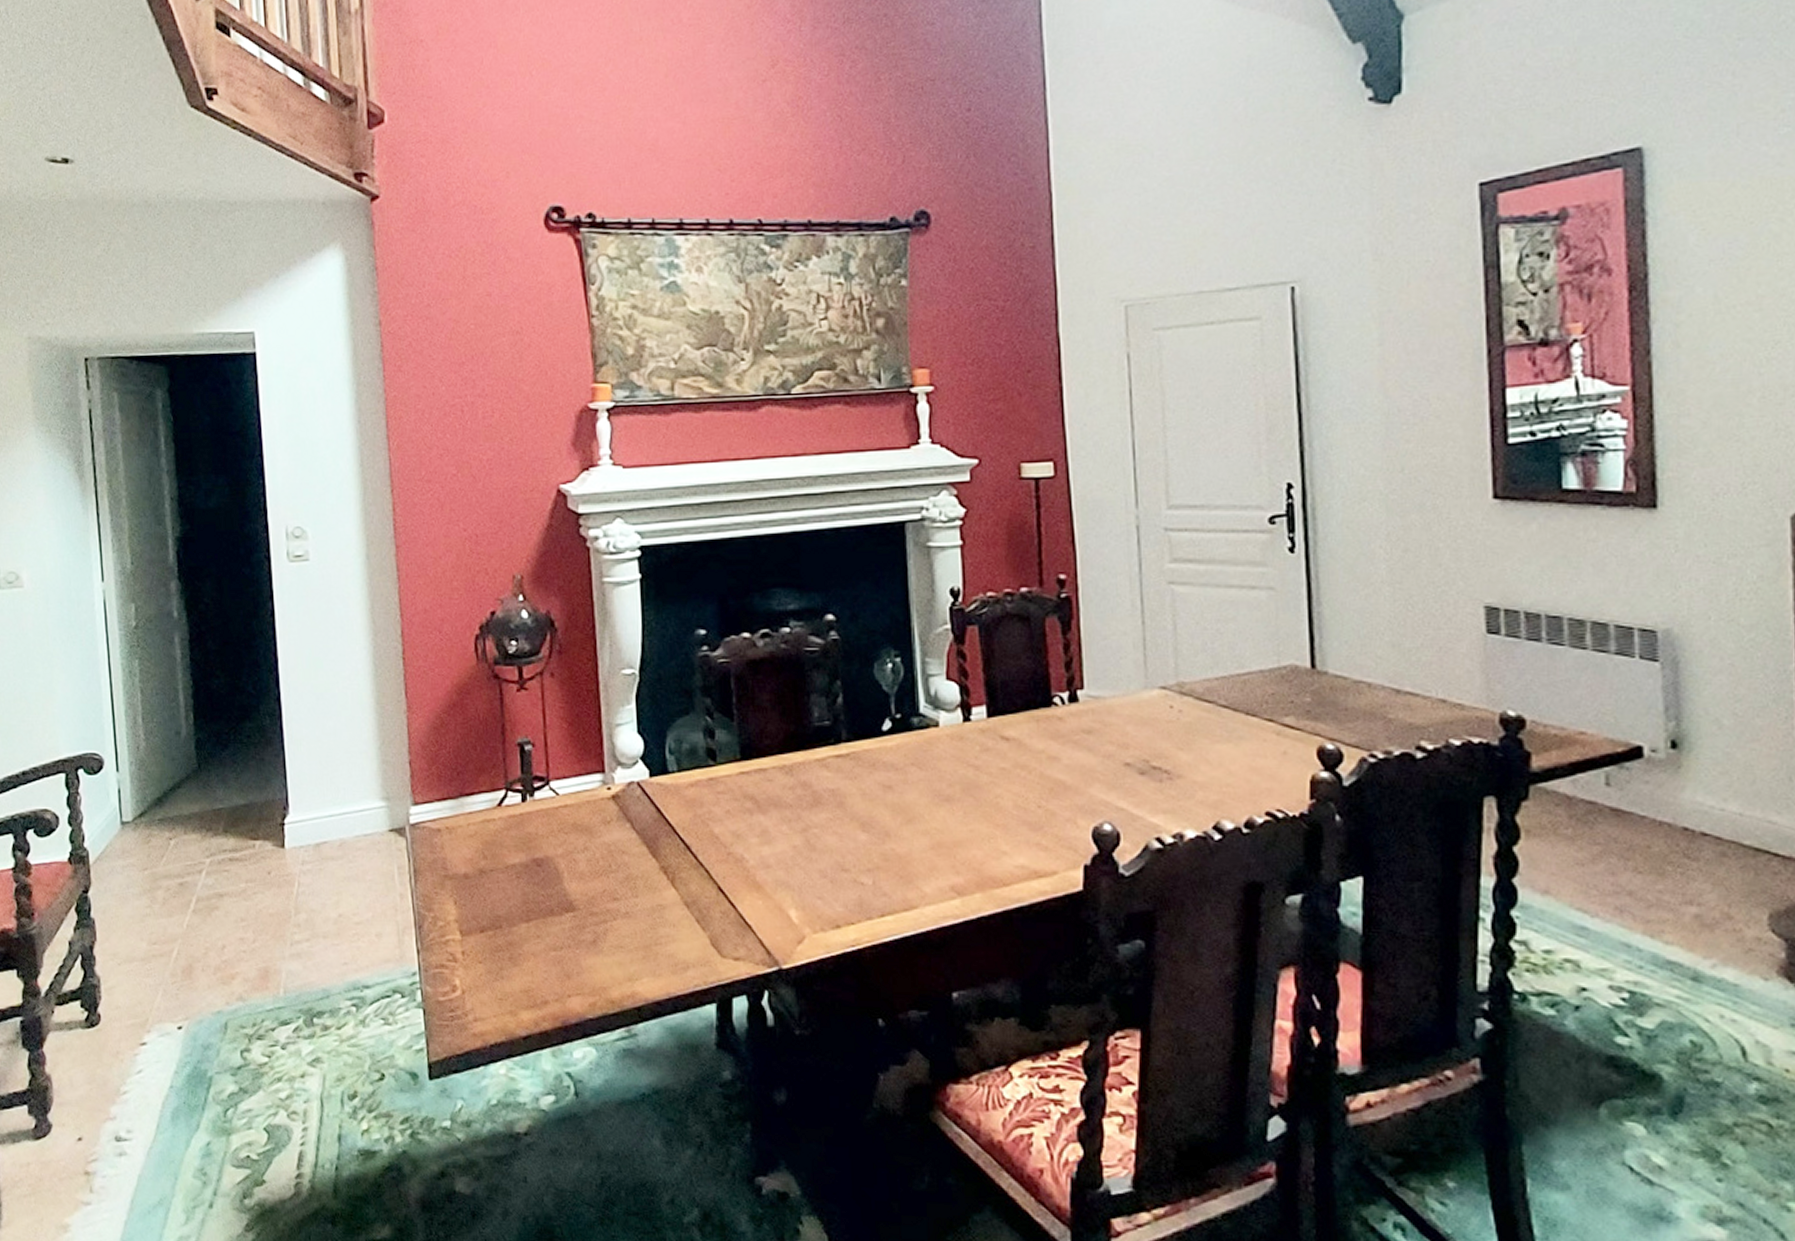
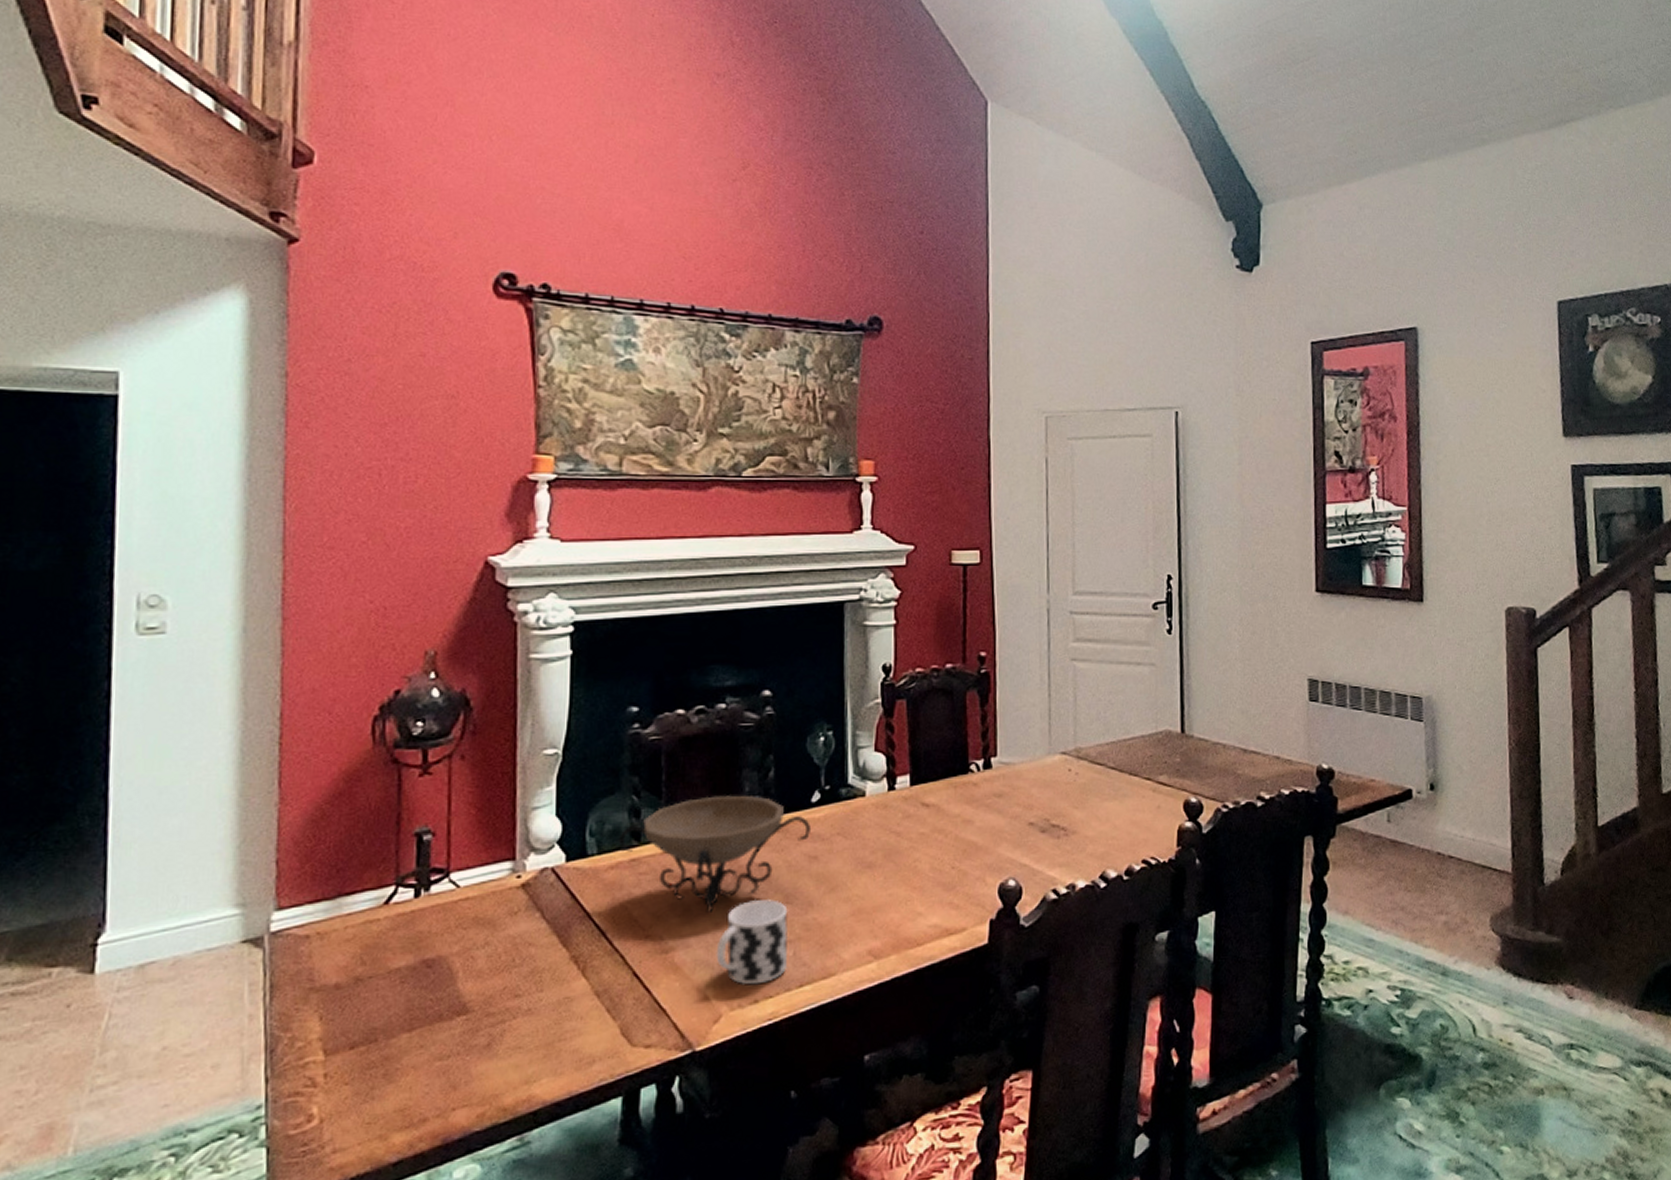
decorative bowl: none [695,720,885,835] -> present [618,795,812,913]
cup: none [795,826,868,910] -> present [716,899,789,985]

